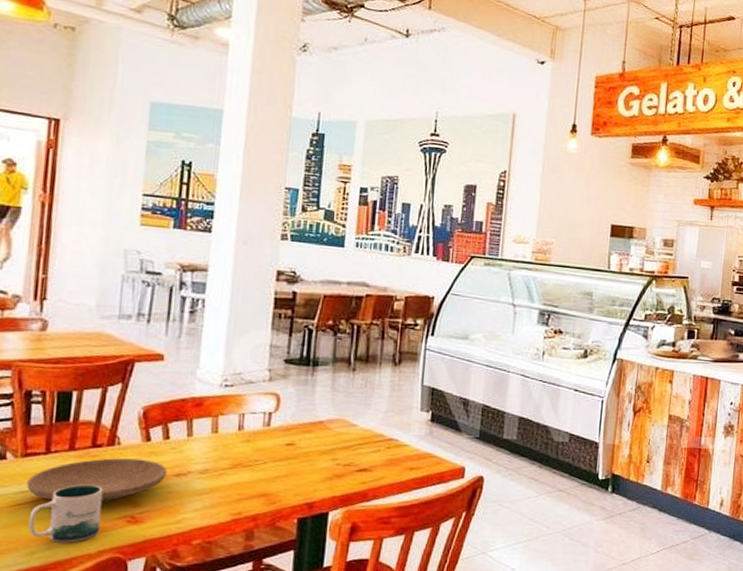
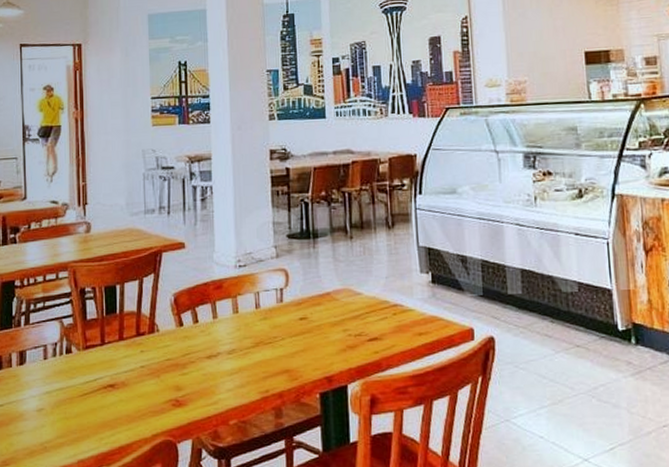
plate: present [27,458,167,502] -> none [90,344,200,389]
mug: present [28,484,103,543] -> none [94,371,151,428]

